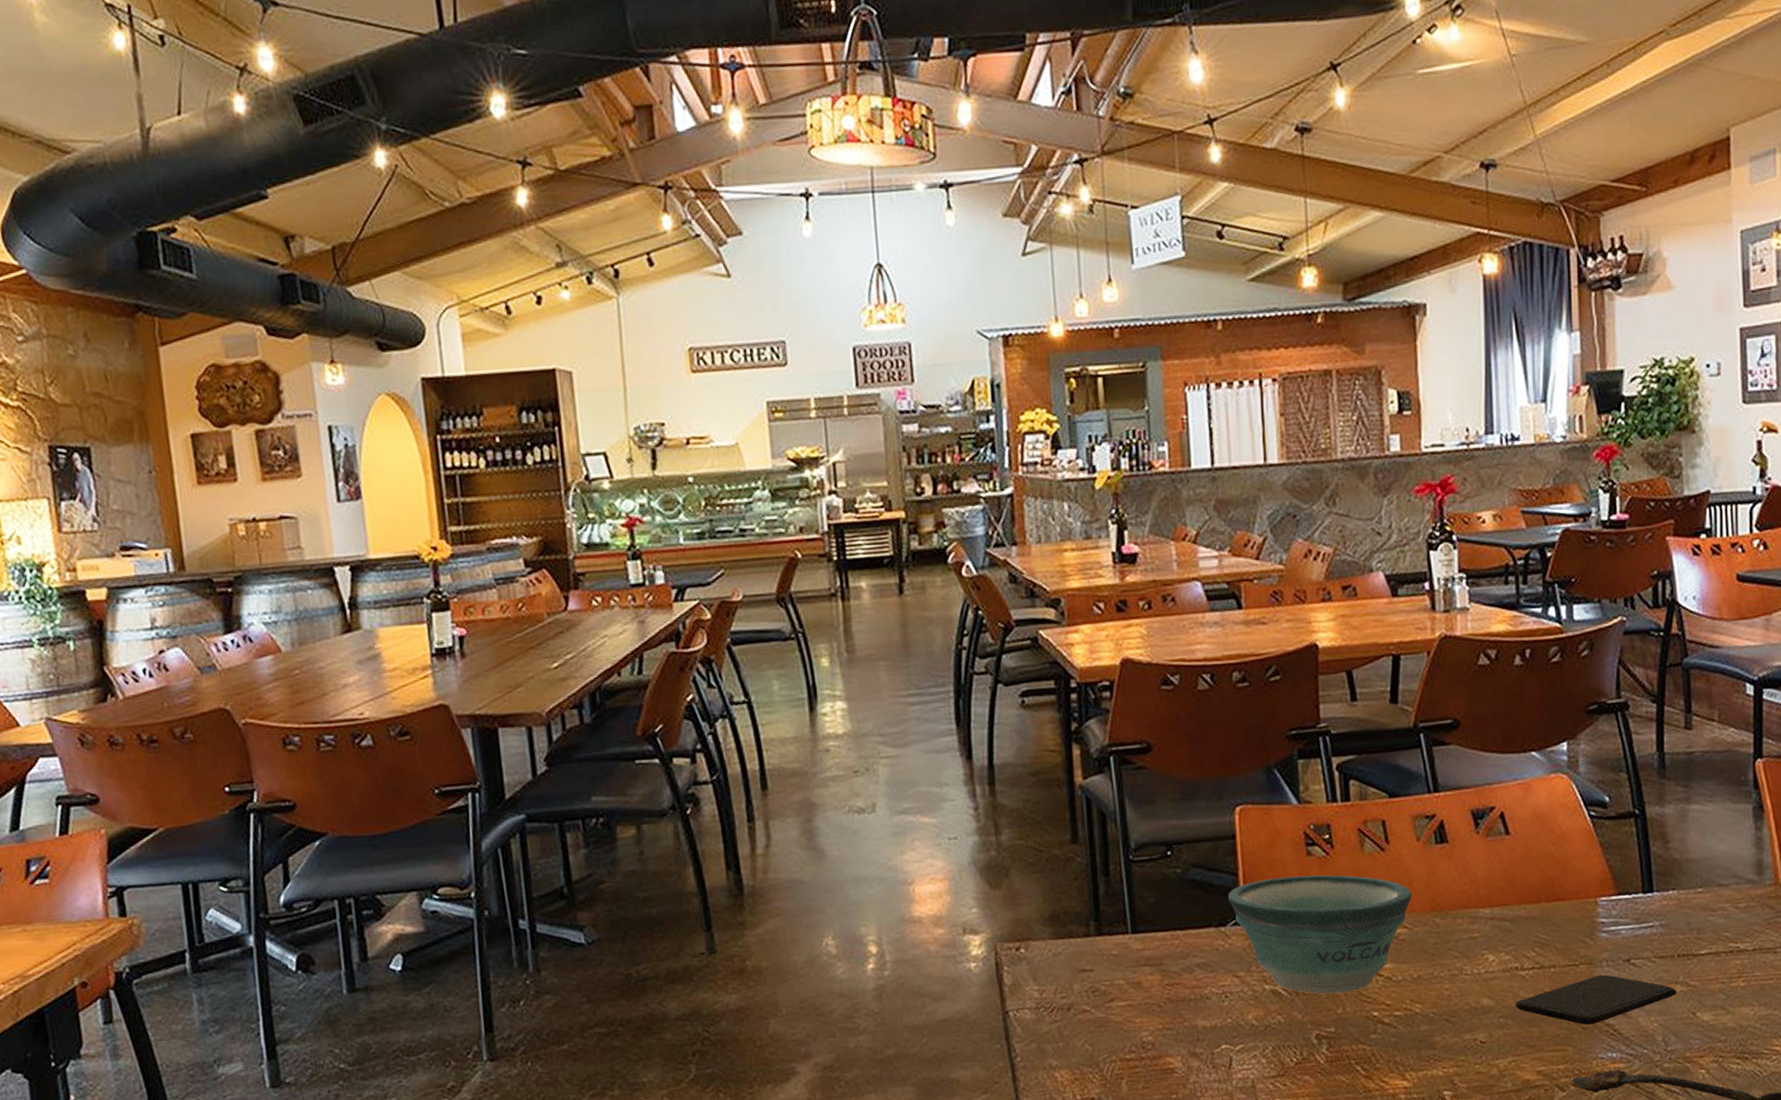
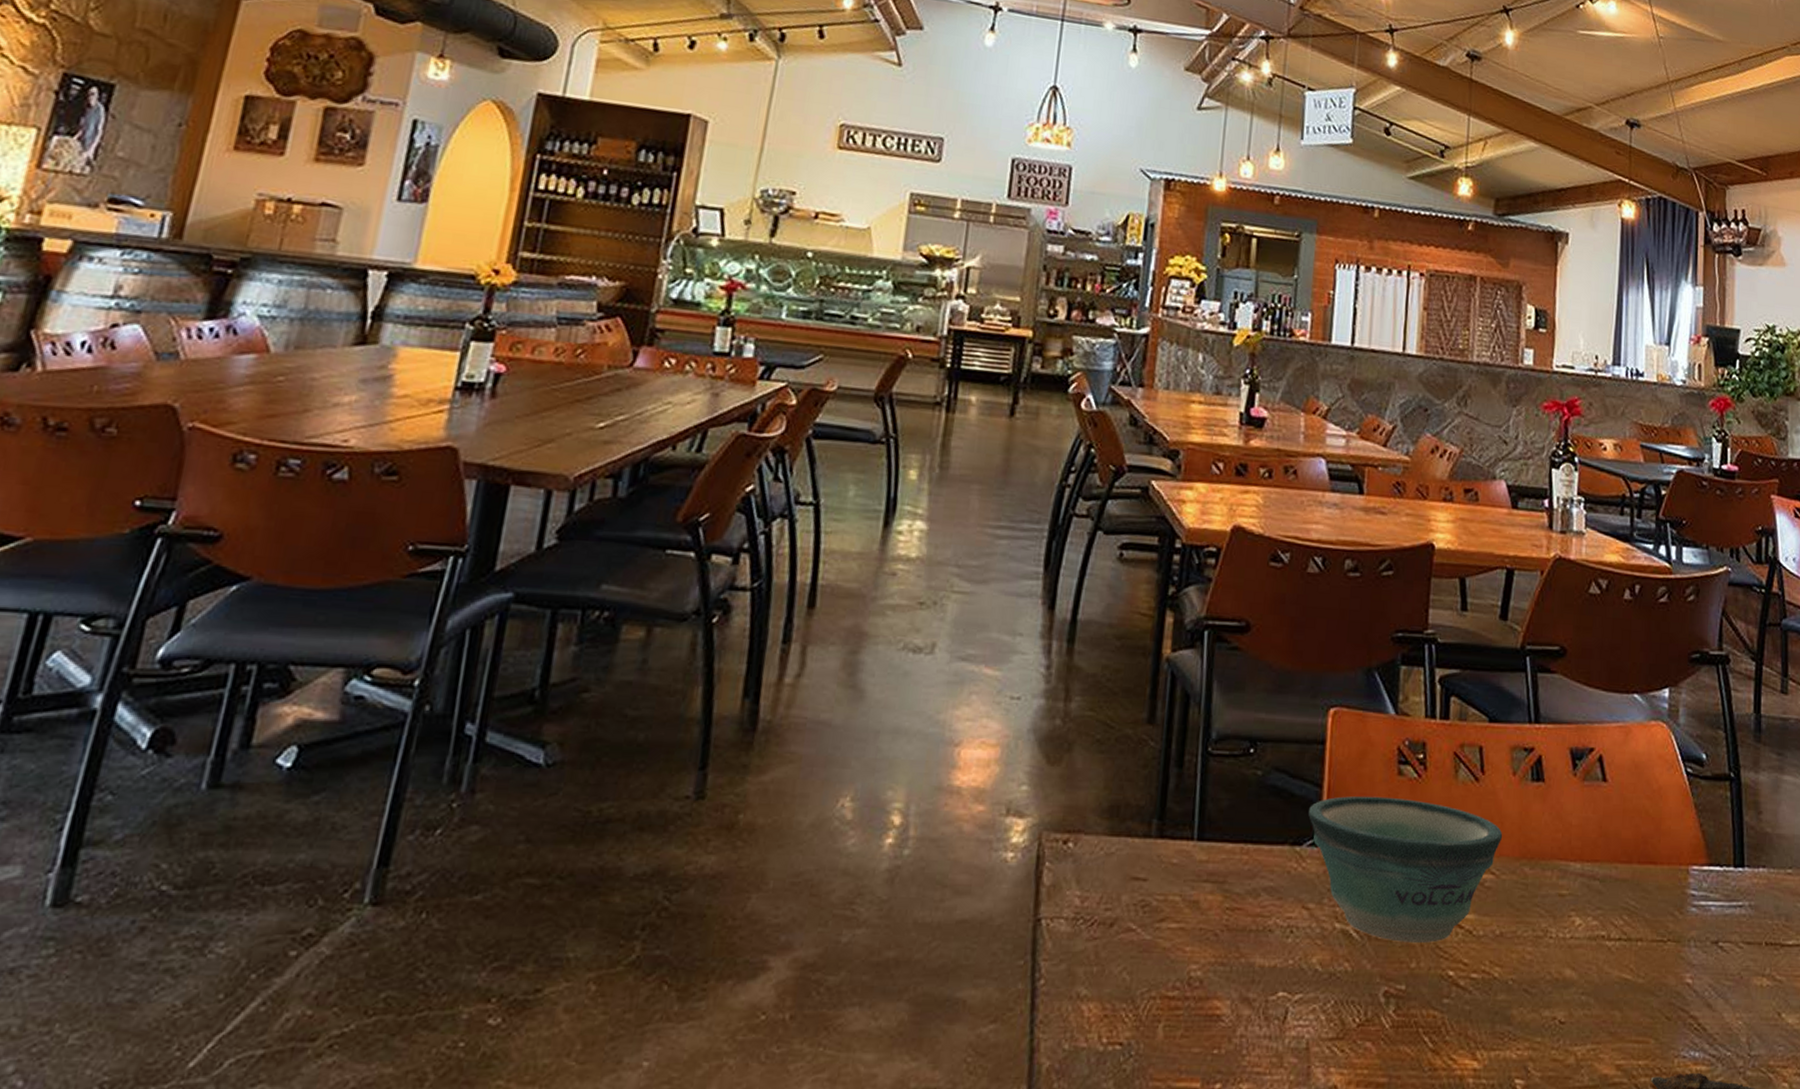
smartphone: present [1515,974,1677,1025] -> none [1598,956,1763,1014]

